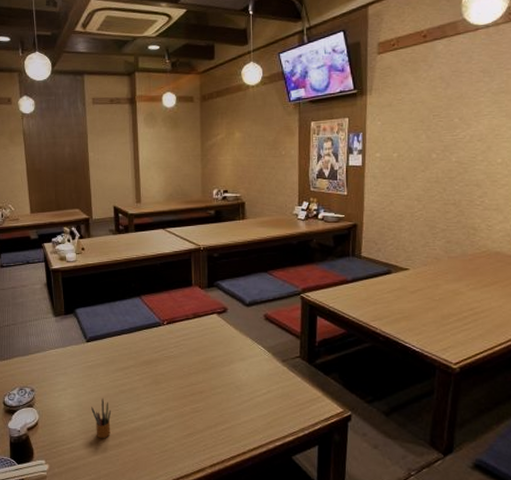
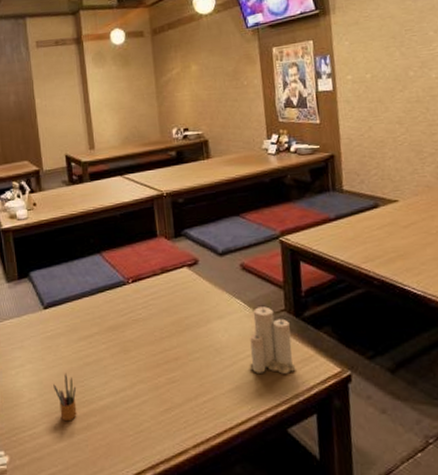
candle: none [264,351,304,411] -> present [249,305,296,374]

